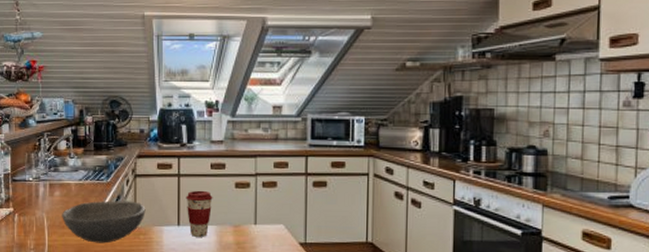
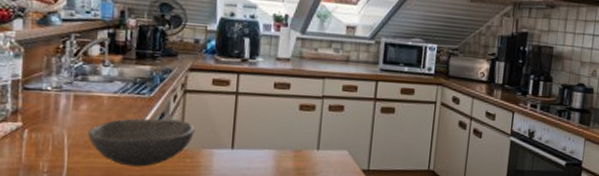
coffee cup: present [186,190,213,237] -> none [243,110,274,162]

